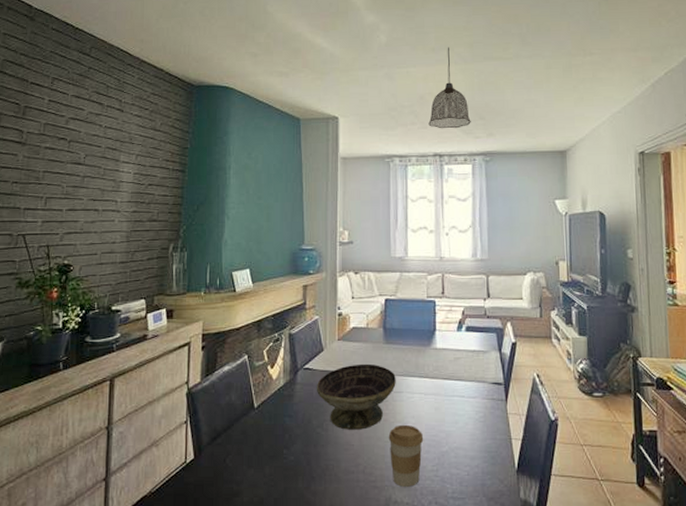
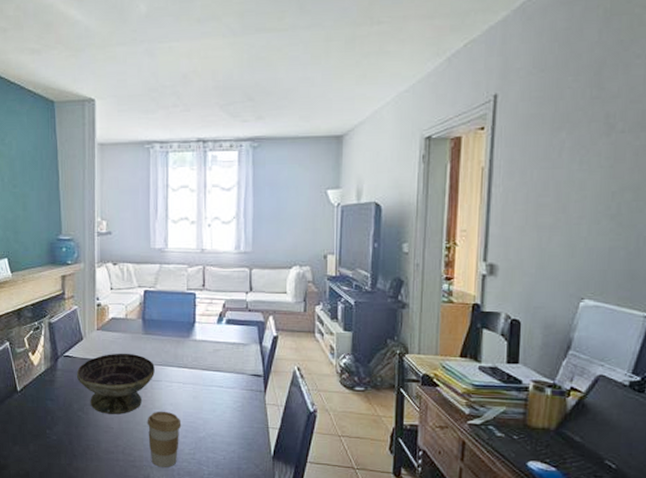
pendant lamp: present [428,47,471,129] -> none [192,17,239,112]

